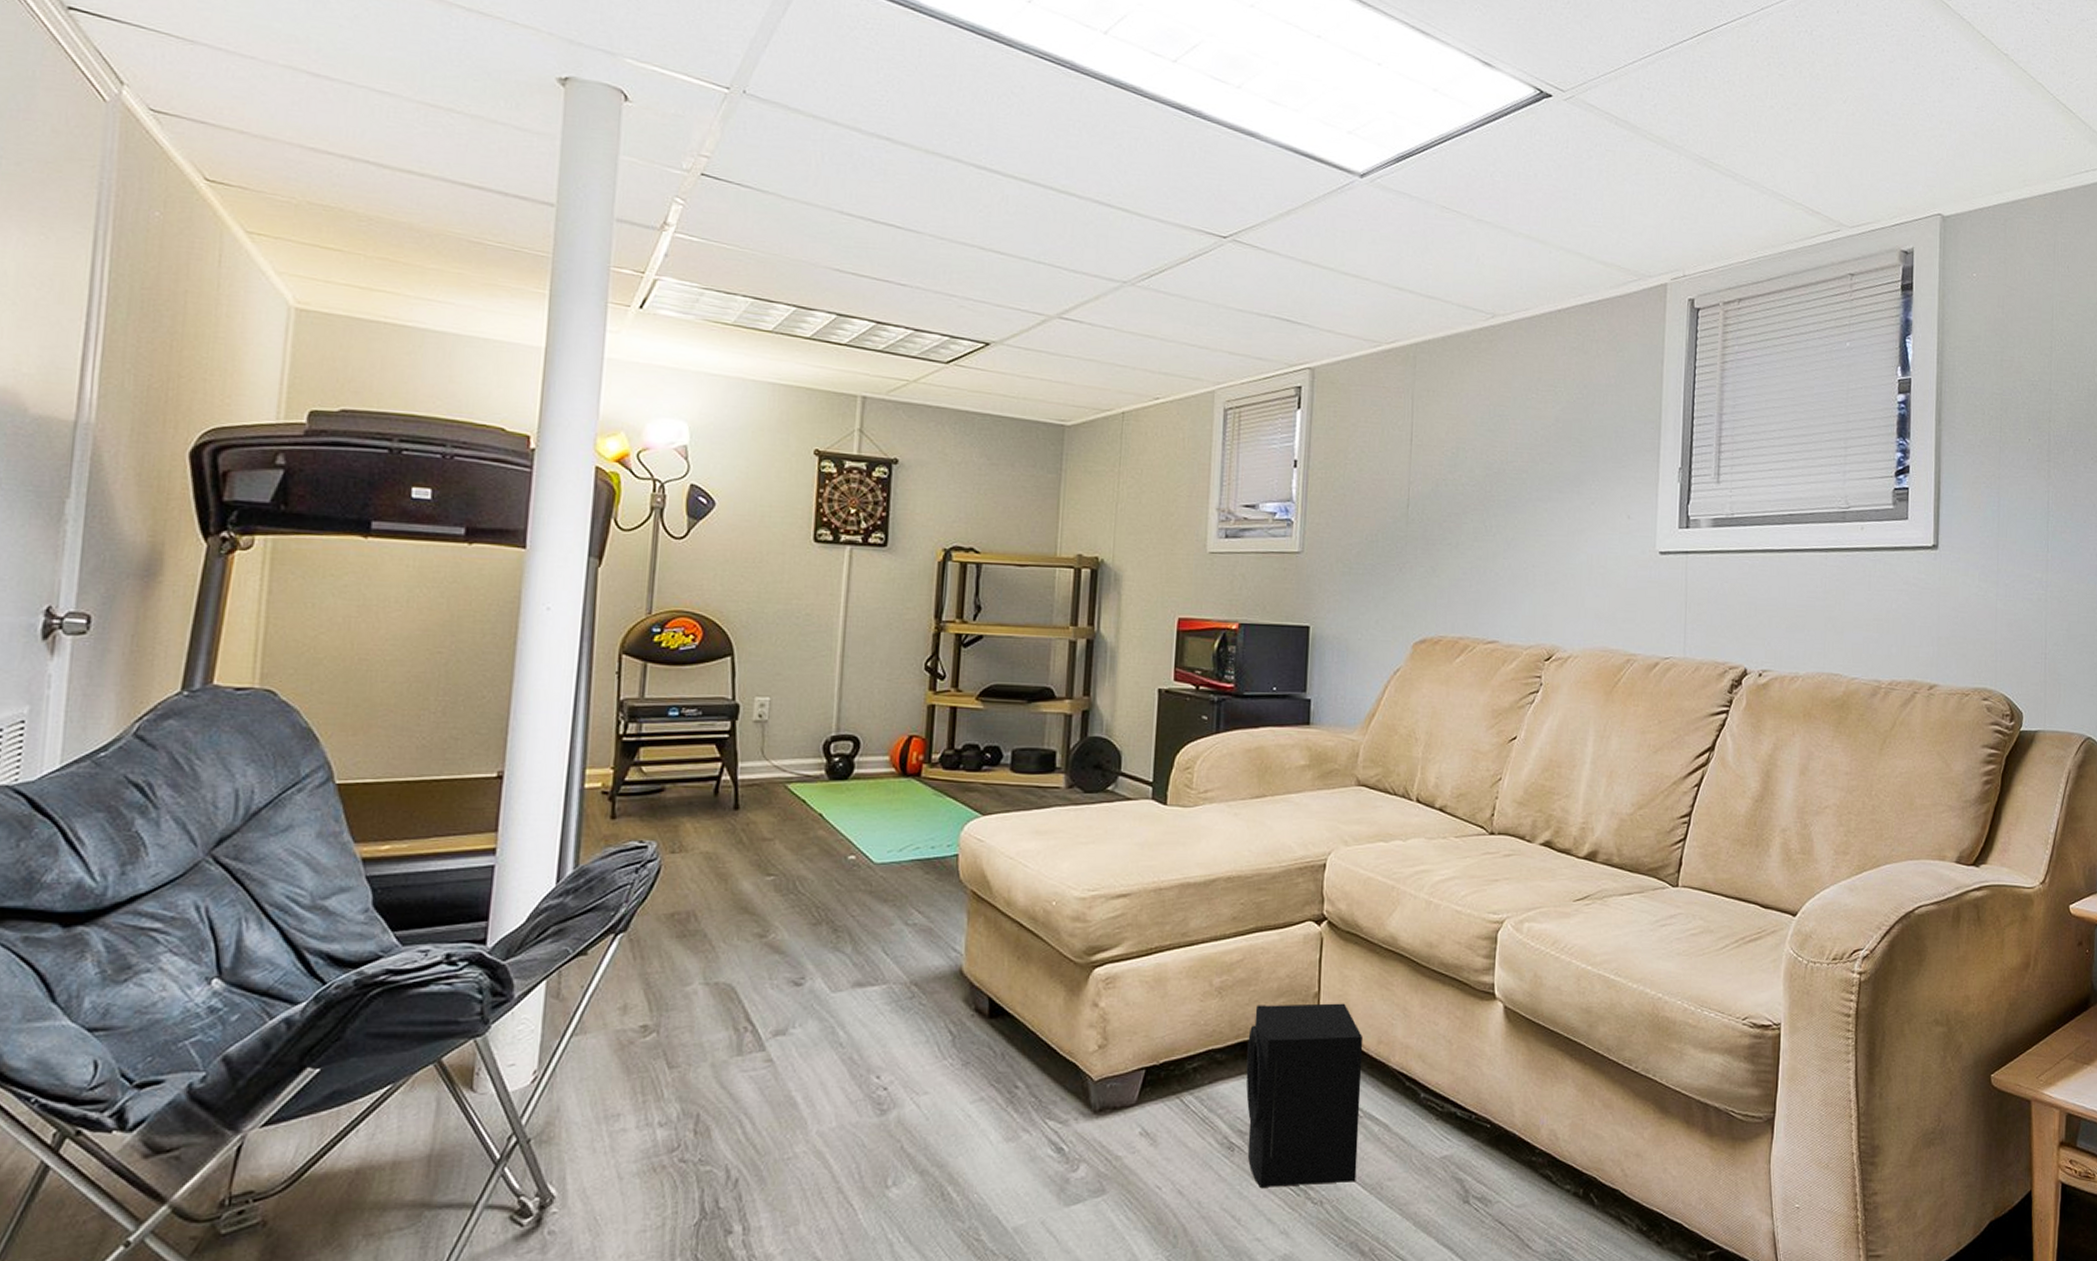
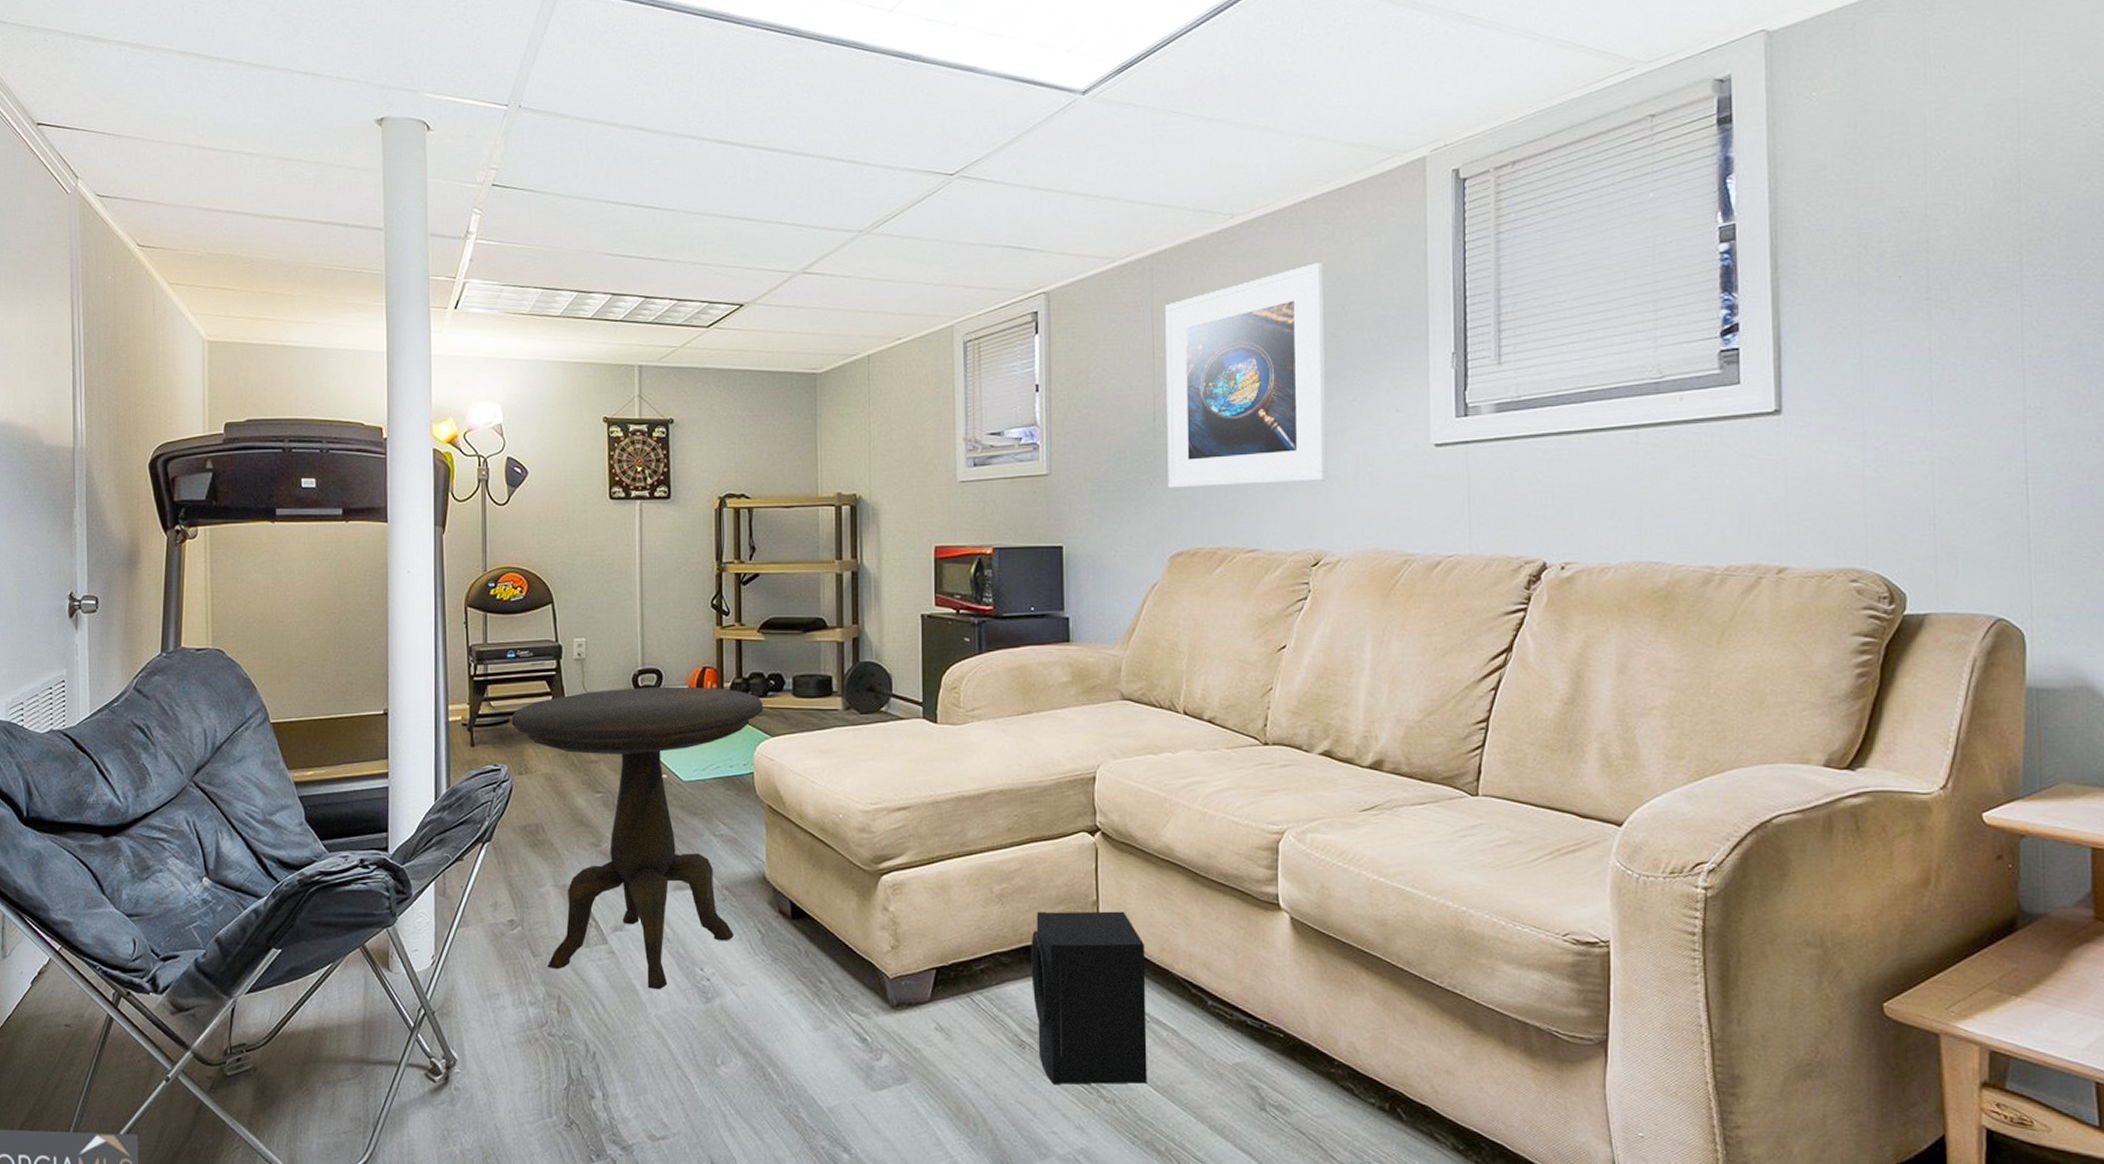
pedestal table: none [666,755,975,1103] -> present [511,686,763,990]
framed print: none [1416,370,1572,579] -> present [1165,263,1327,488]

